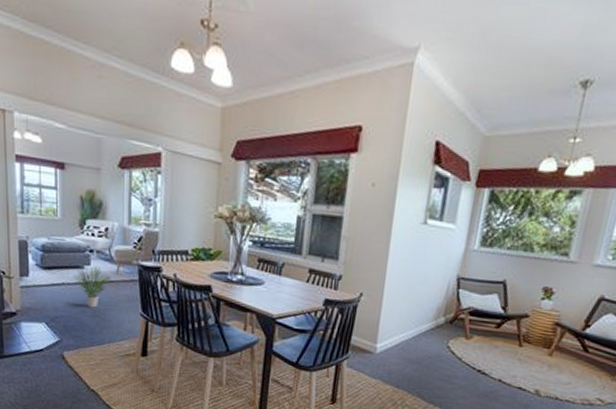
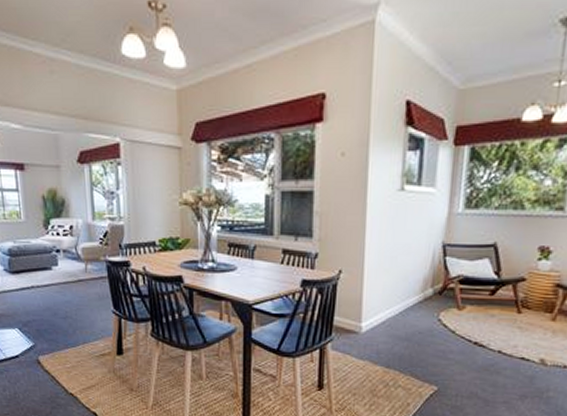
potted plant: present [73,266,110,308] -> none [41,266,79,309]

